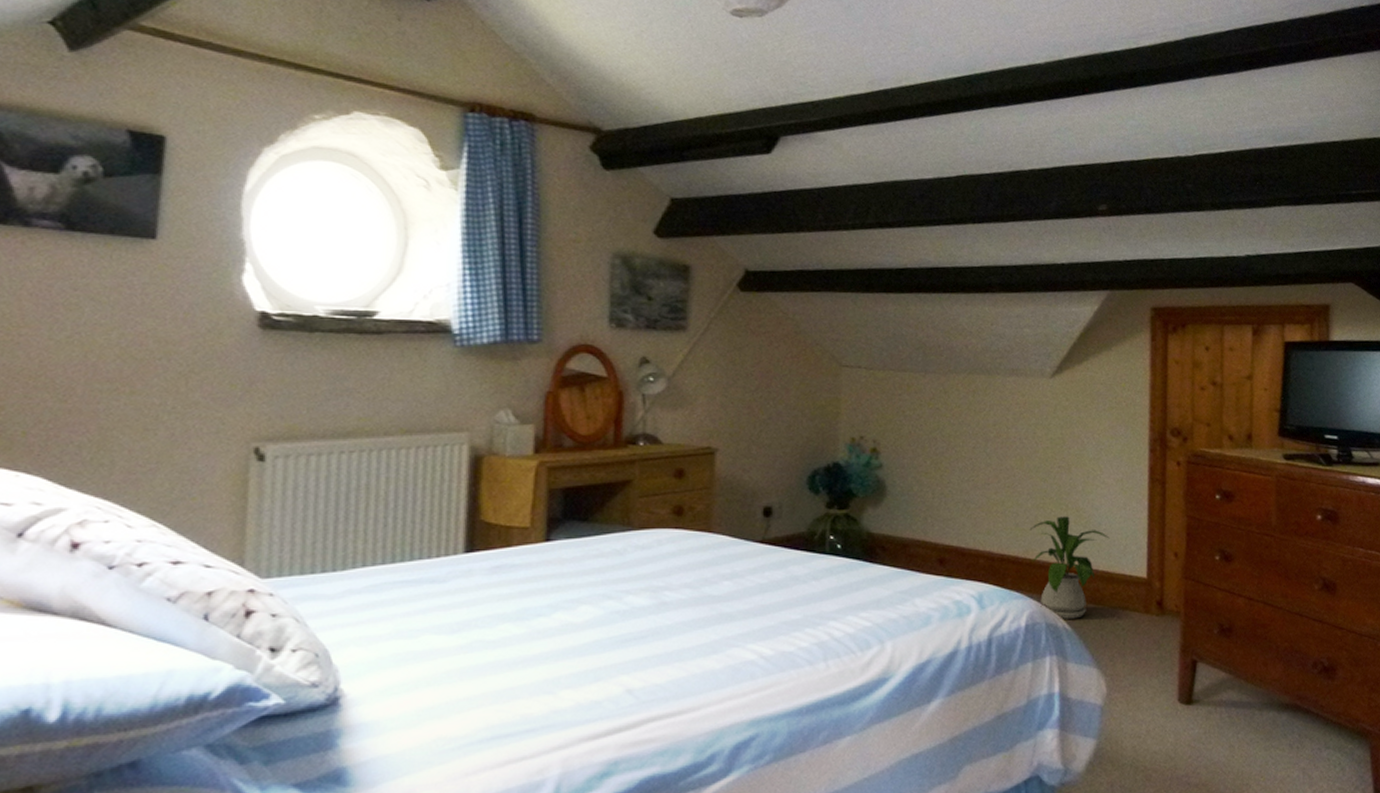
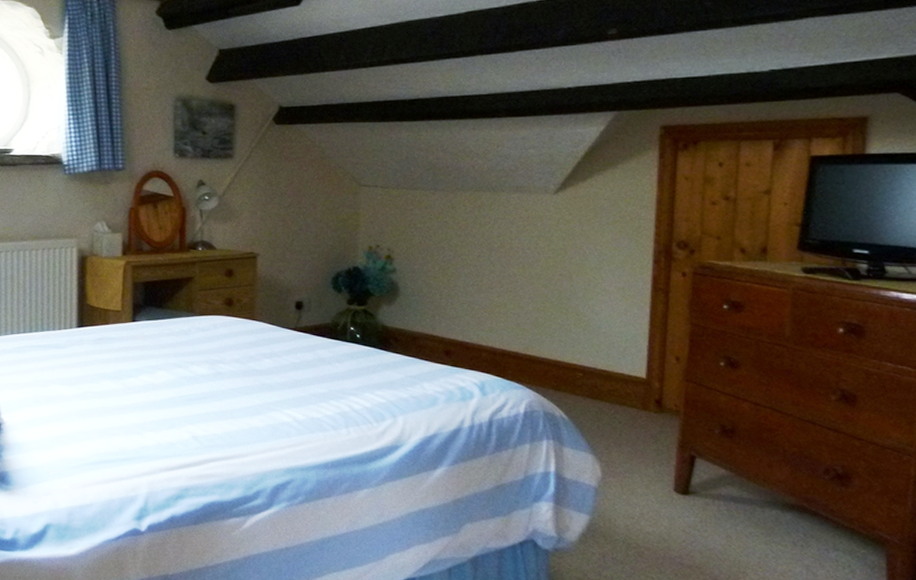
house plant: present [1029,516,1110,619] -> none [530,319,609,410]

